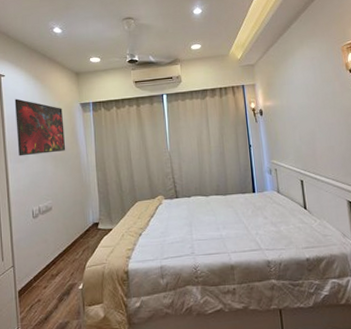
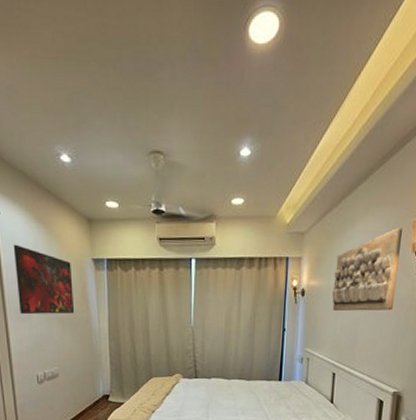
relief panel: none [284,52,342,126] -> present [332,227,402,311]

